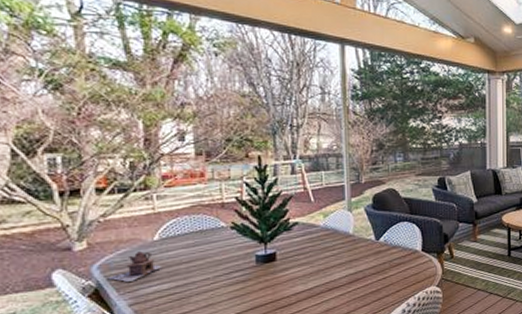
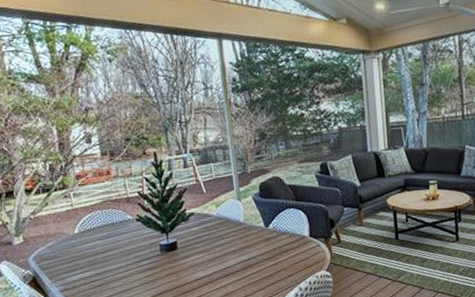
teapot: present [107,251,161,283] -> none [41,244,82,272]

